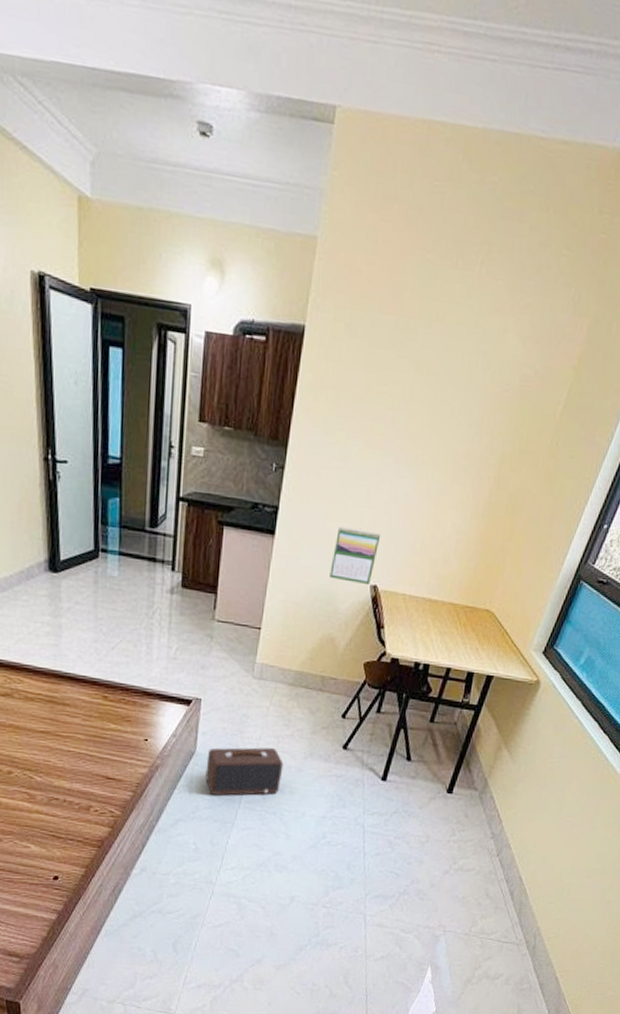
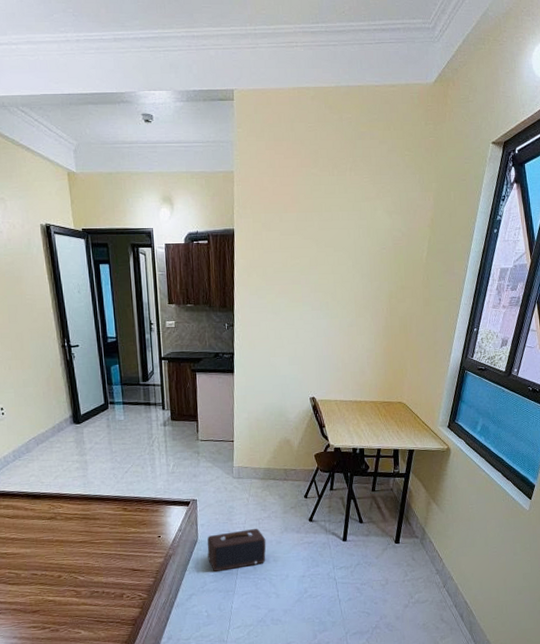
calendar: present [329,526,381,586] -> none [278,359,312,398]

